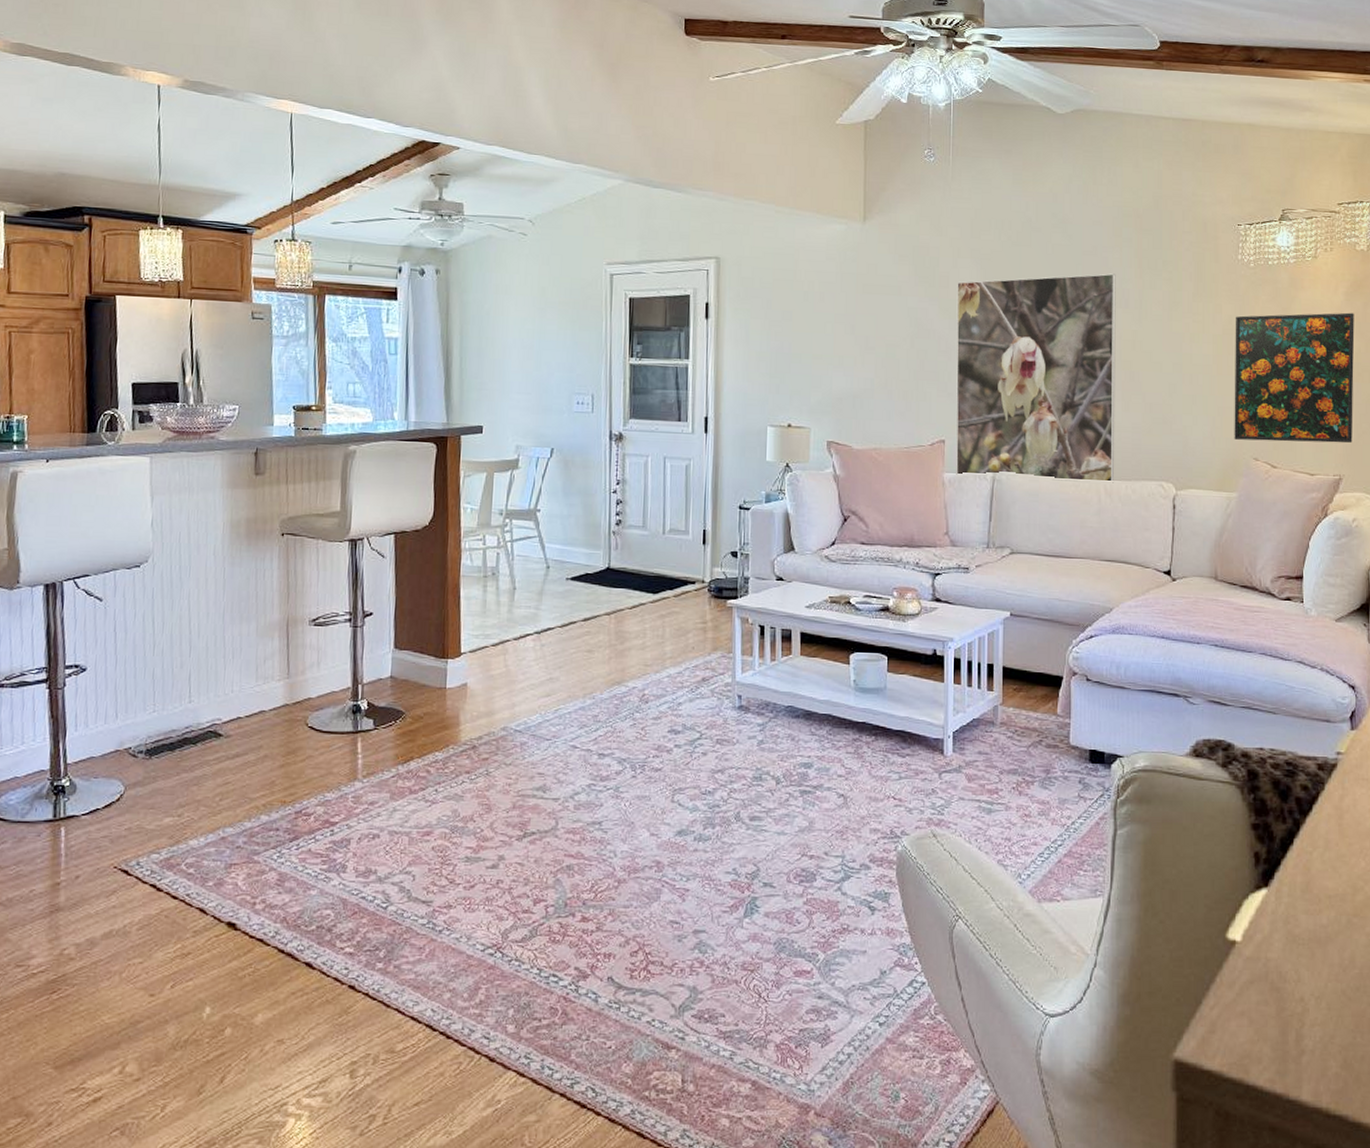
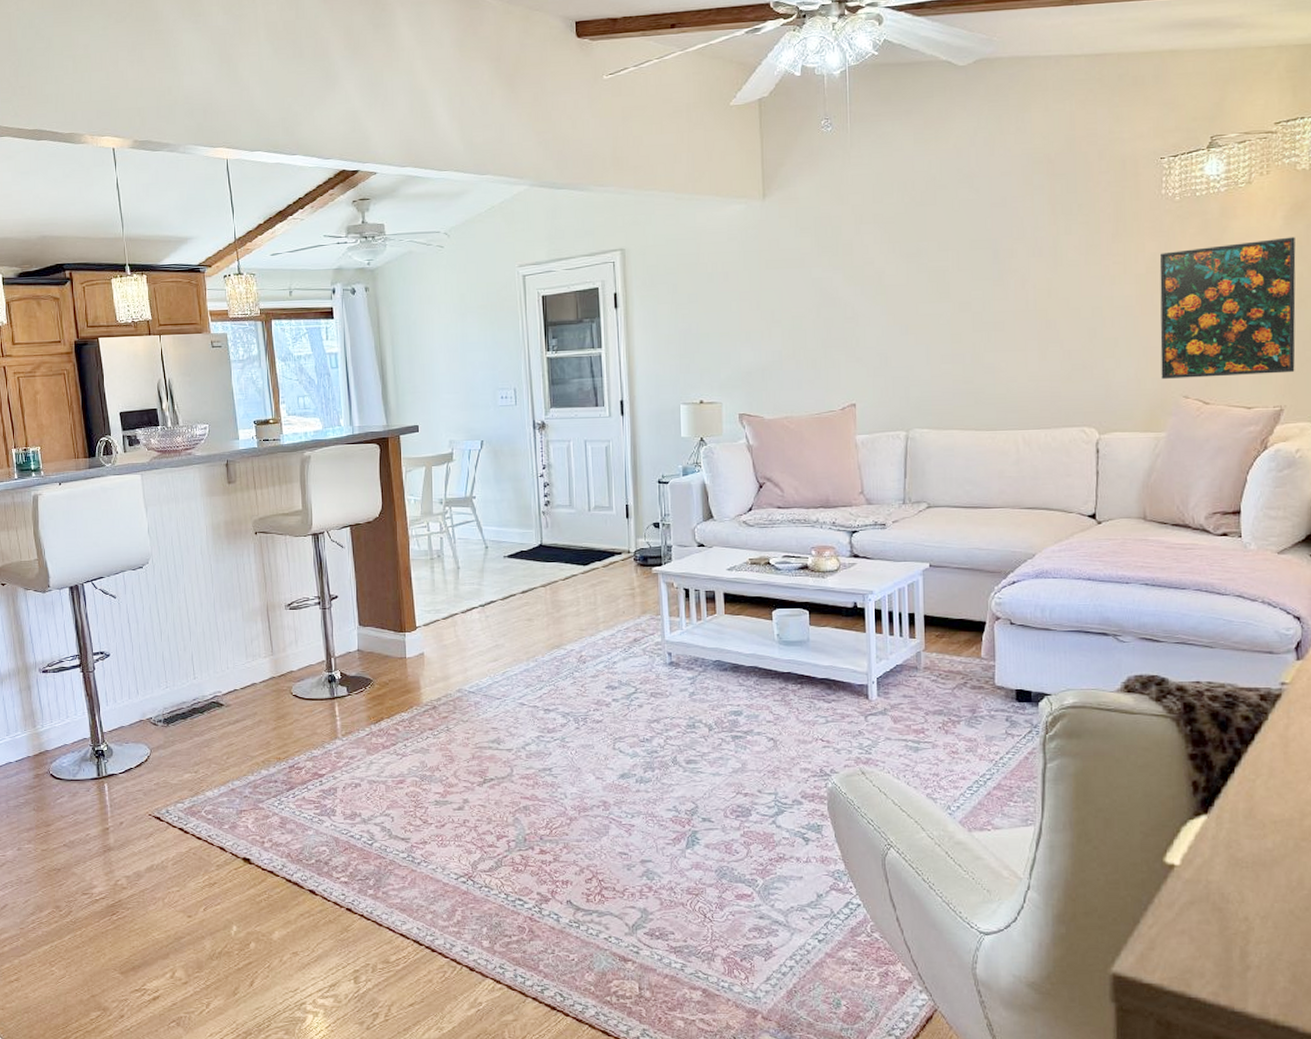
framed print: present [956,273,1116,483] -> none [861,223,1033,437]

